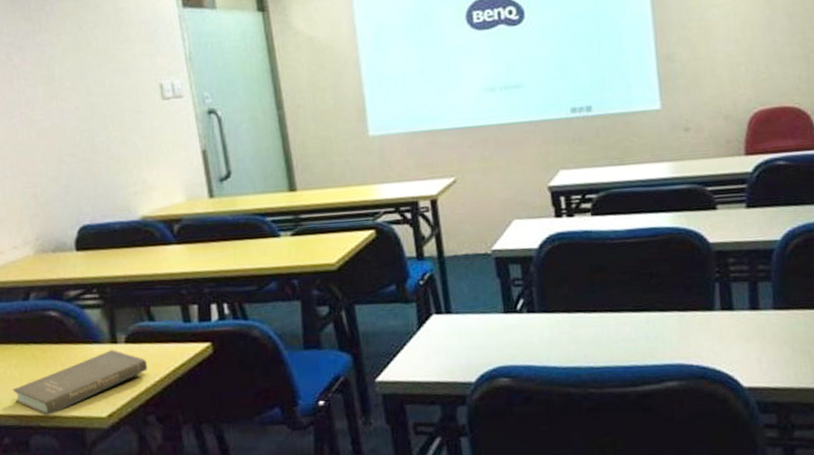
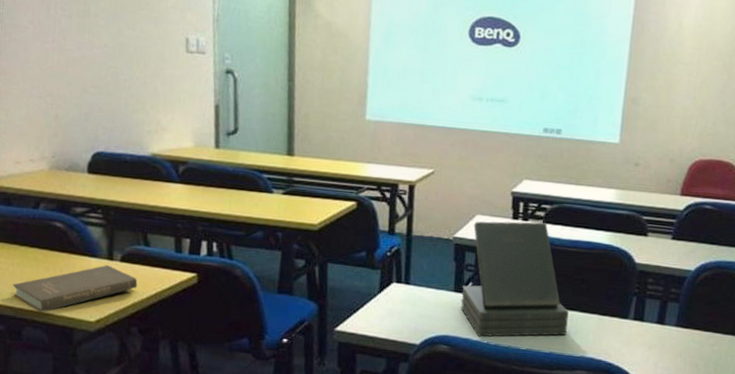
bible: none [512,214,645,361] -> present [460,221,569,337]

